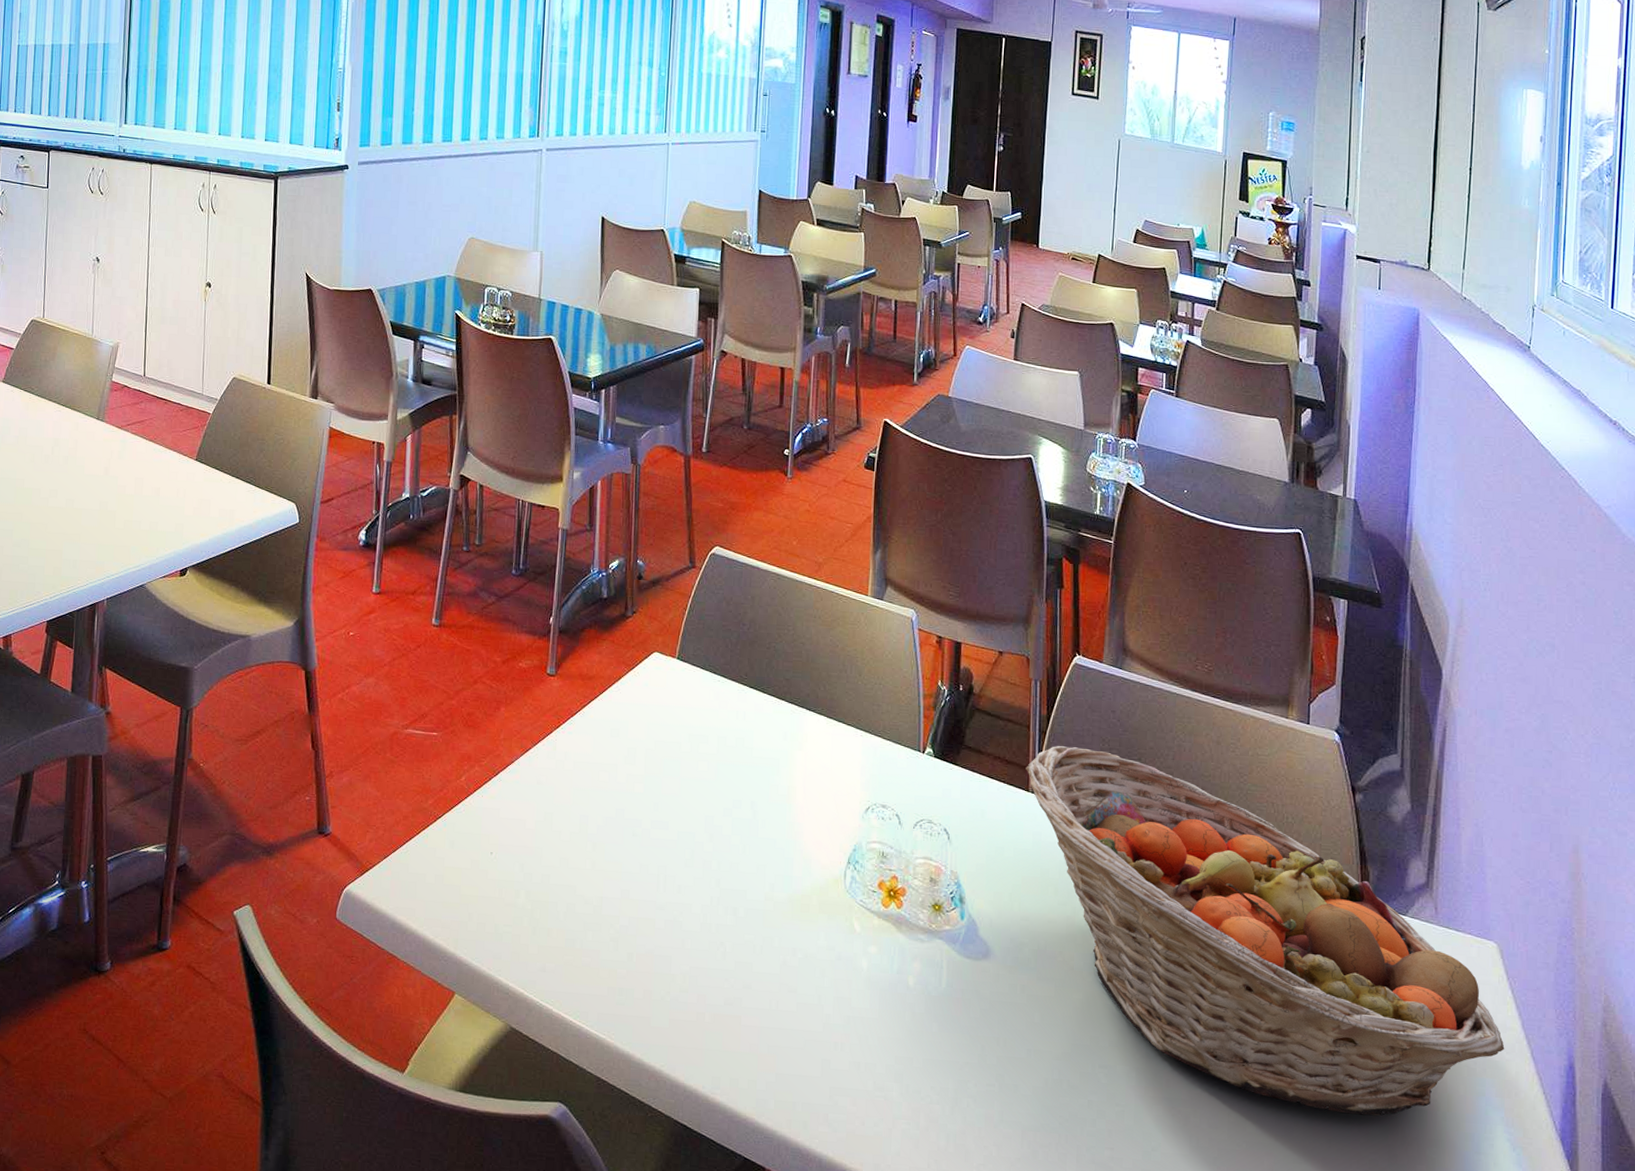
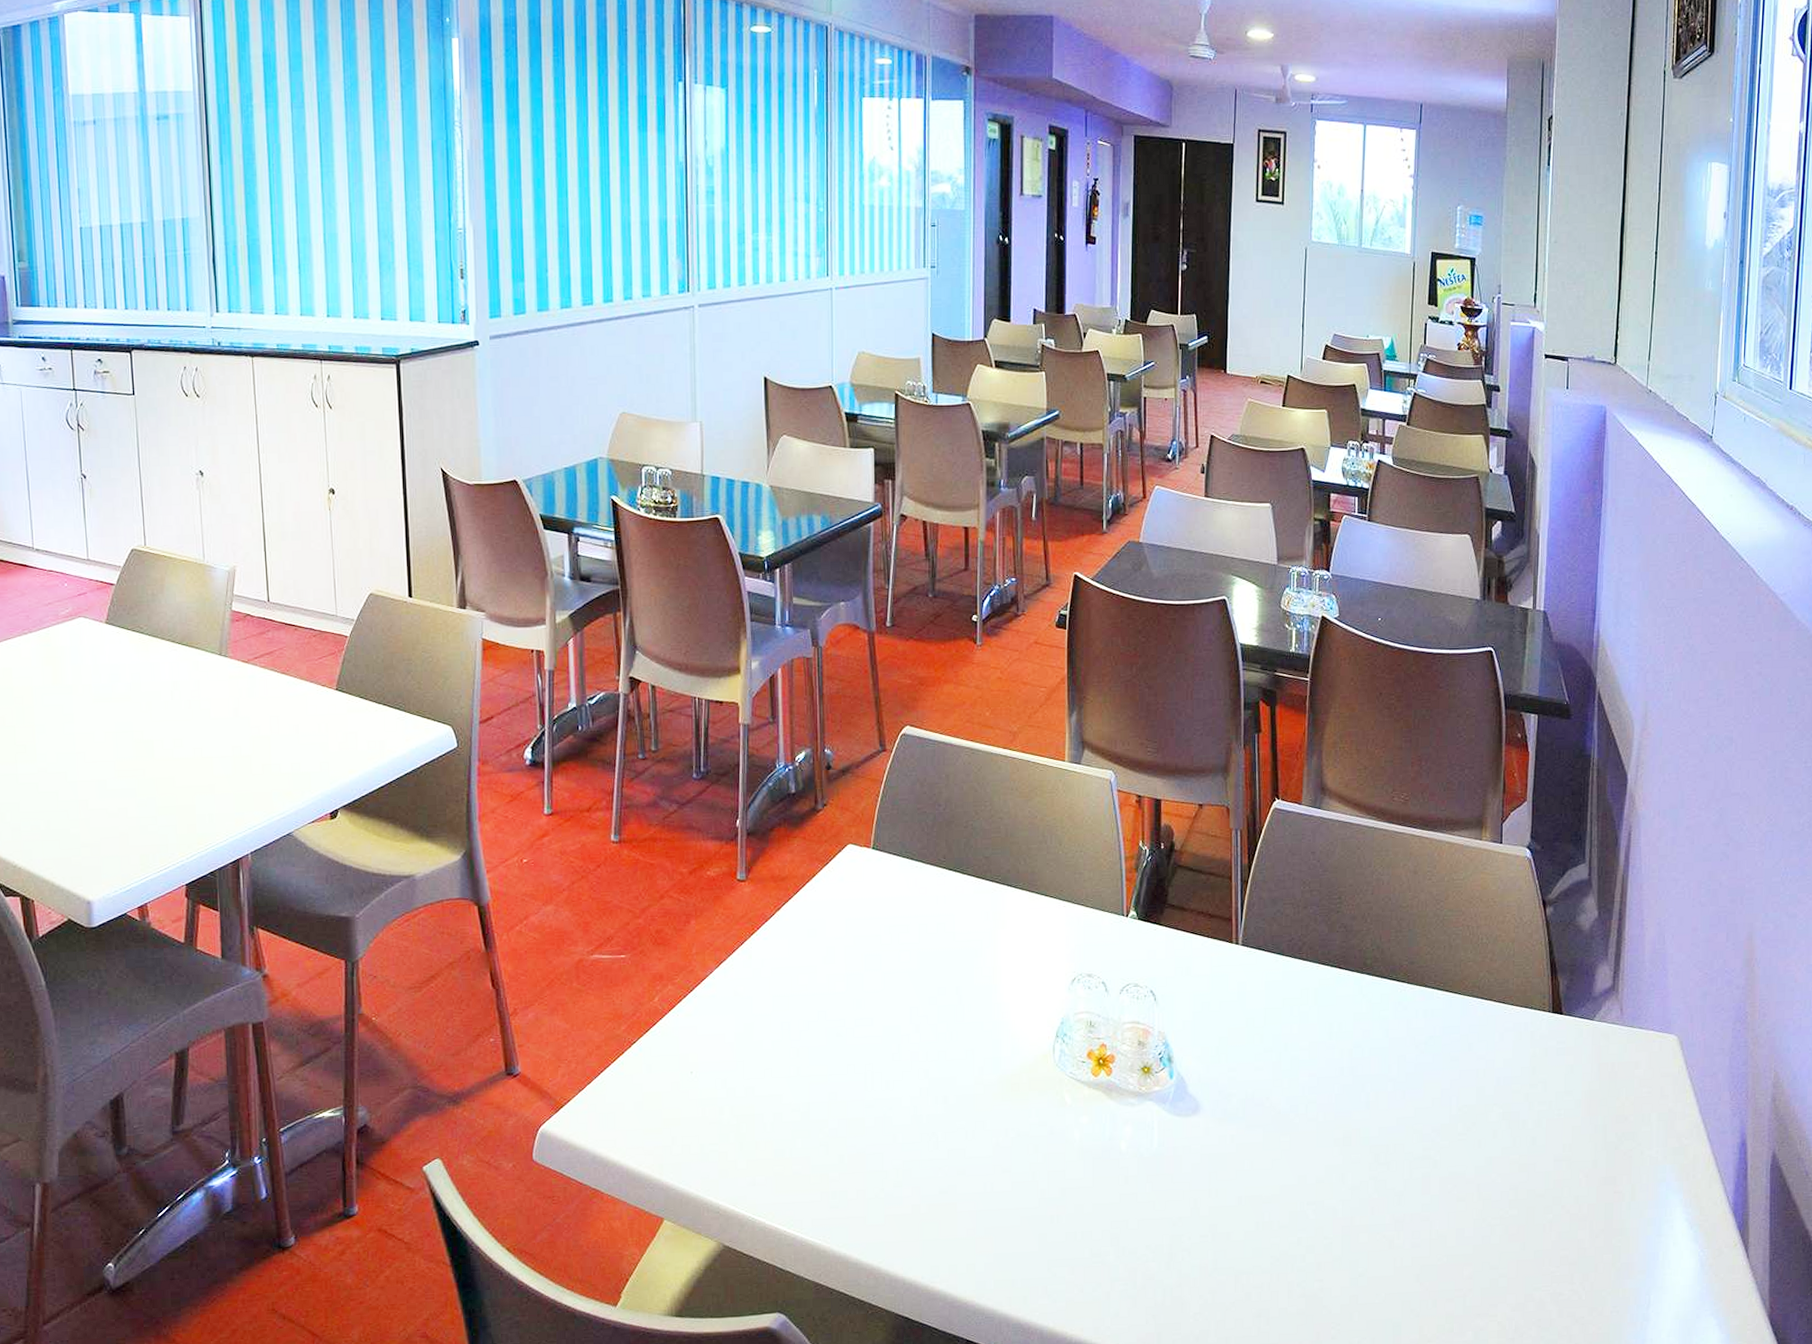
fruit basket: present [1024,746,1505,1116] -> none [1228,893,1684,1216]

